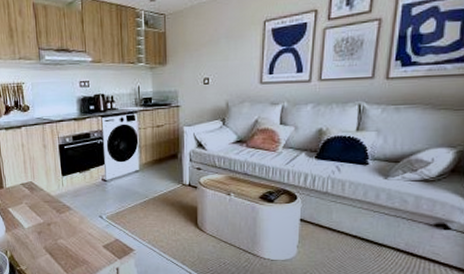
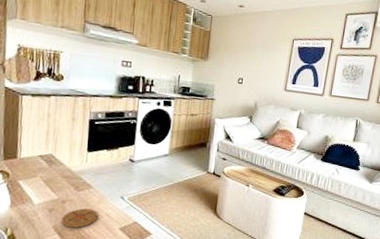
coaster: none [49,229,82,248] -> present [61,208,99,228]

